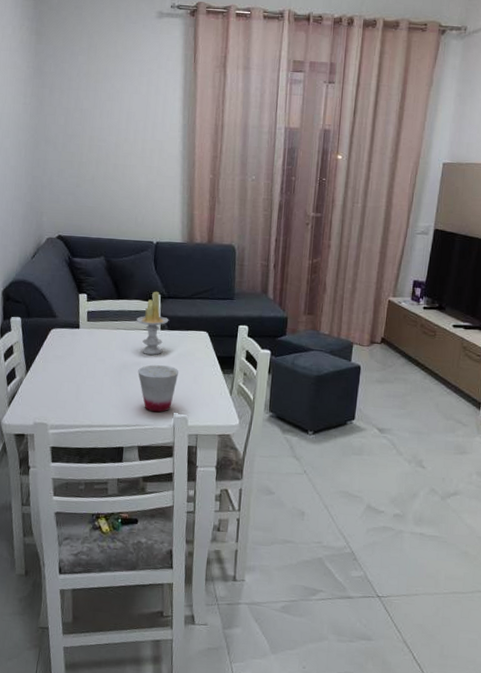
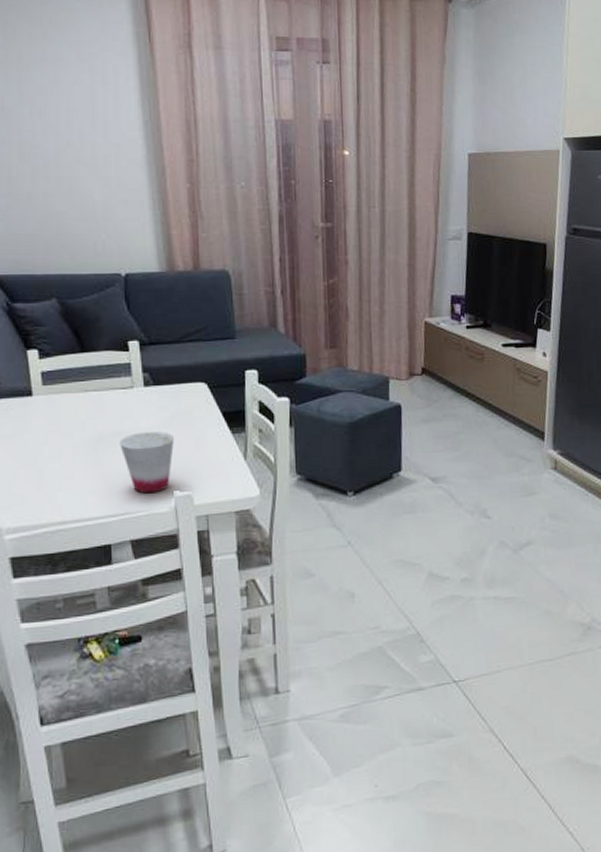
candle: present [137,291,169,355] -> none [110,337,154,420]

